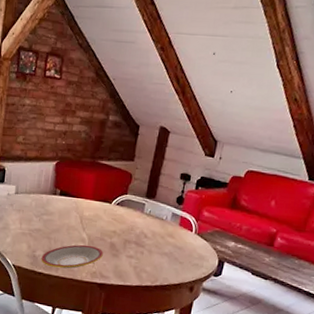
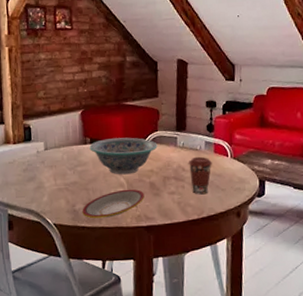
decorative bowl: none [58,193,125,232] -> present [89,137,158,175]
coffee cup: none [150,226,175,264] -> present [188,156,212,195]

